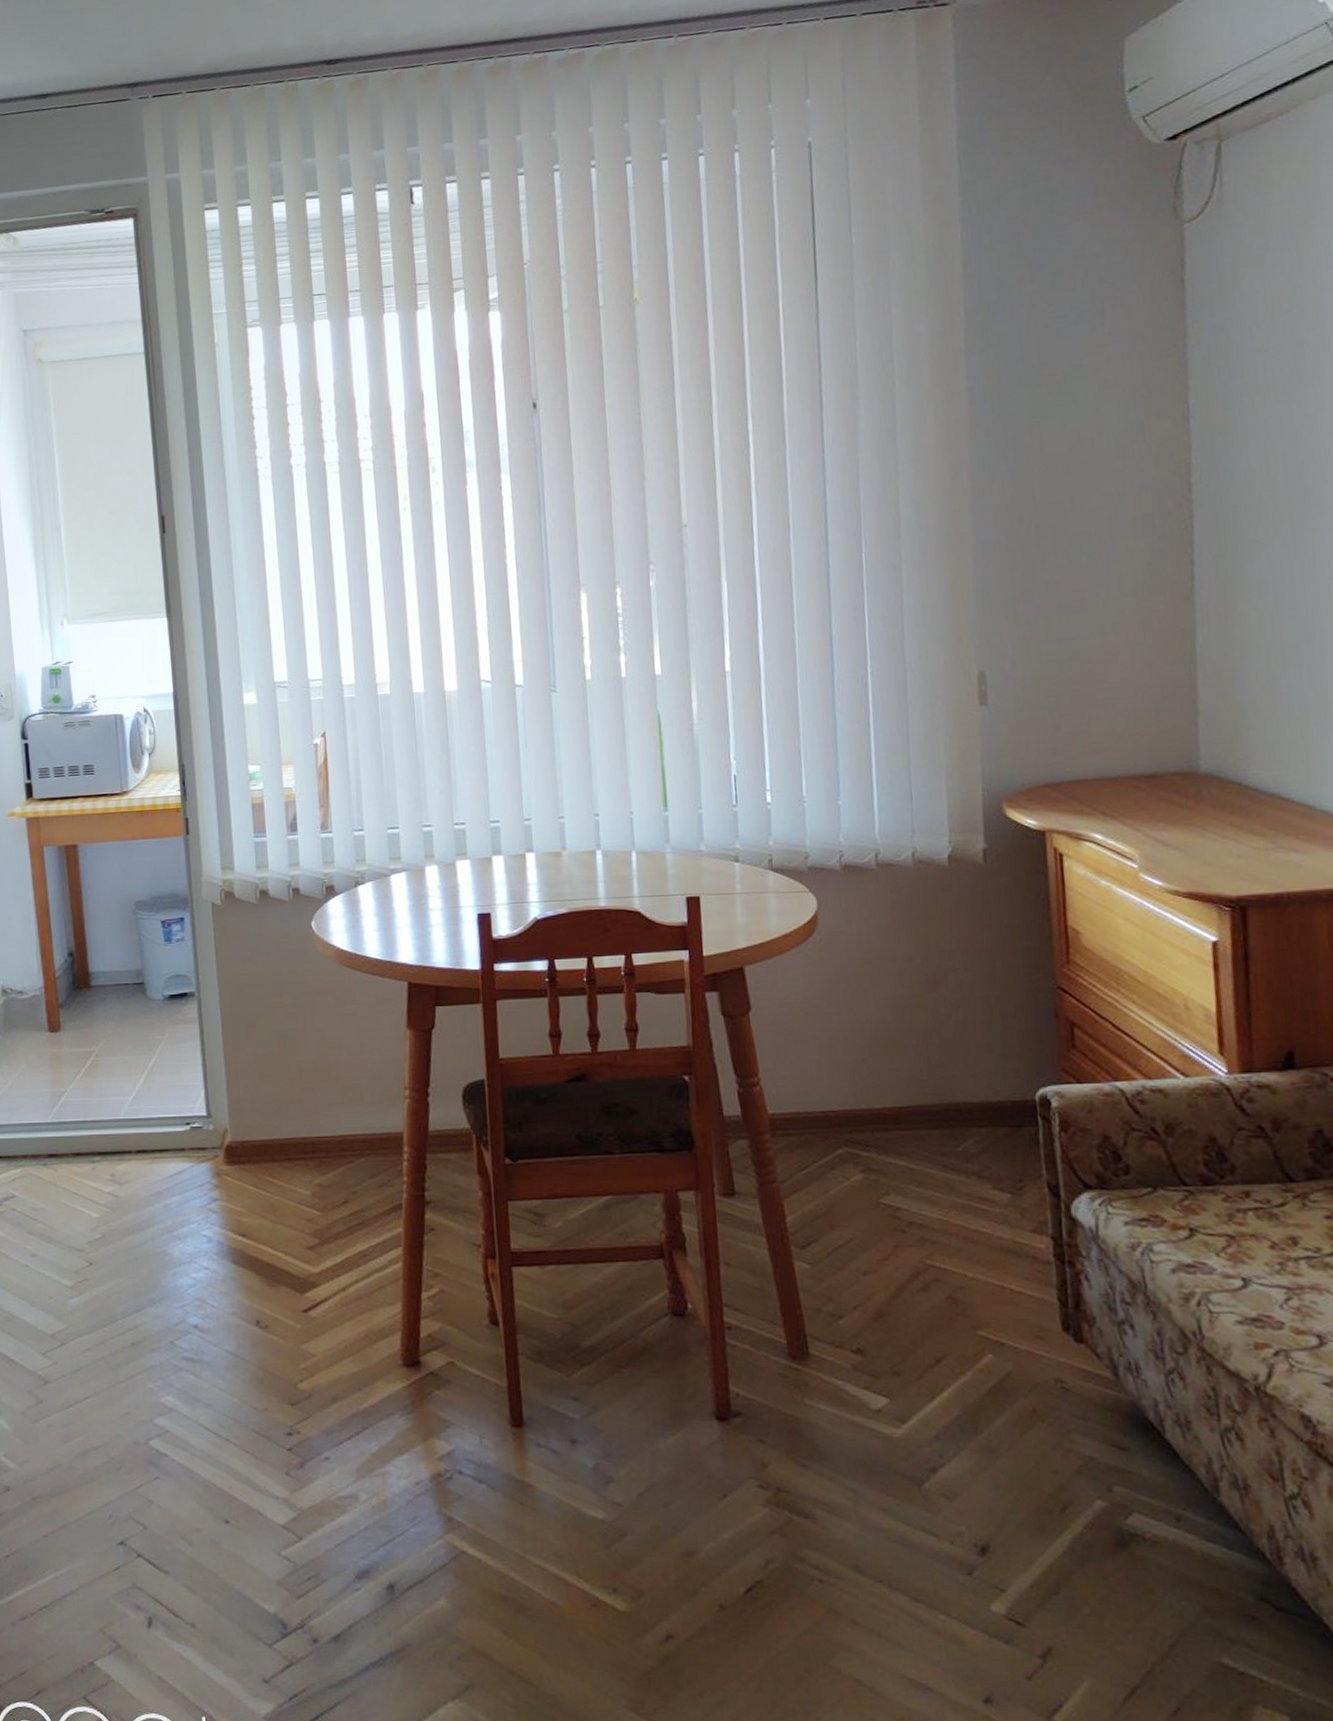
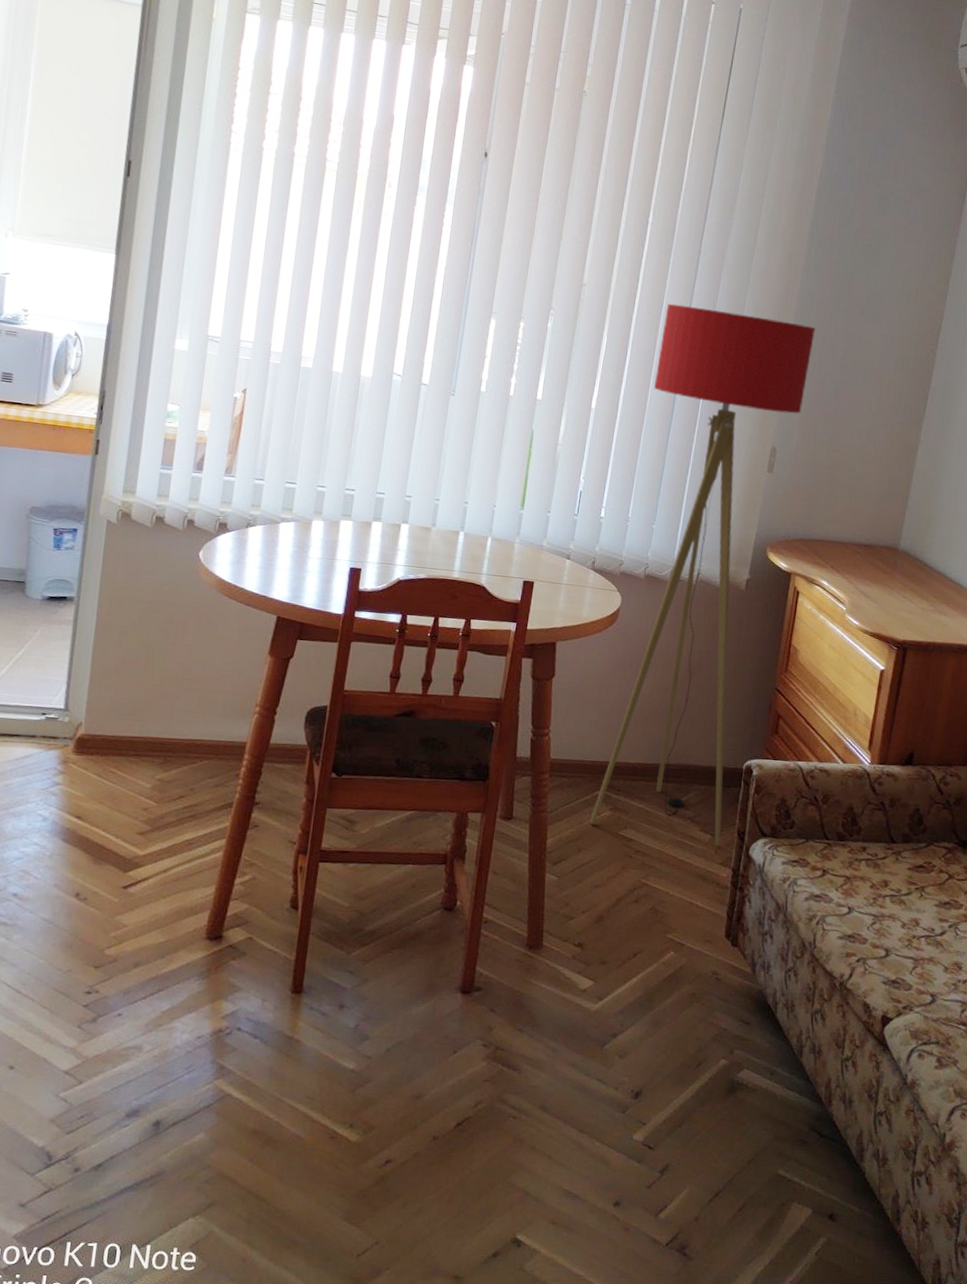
floor lamp: none [795,506,1026,1207] -> present [590,303,815,846]

